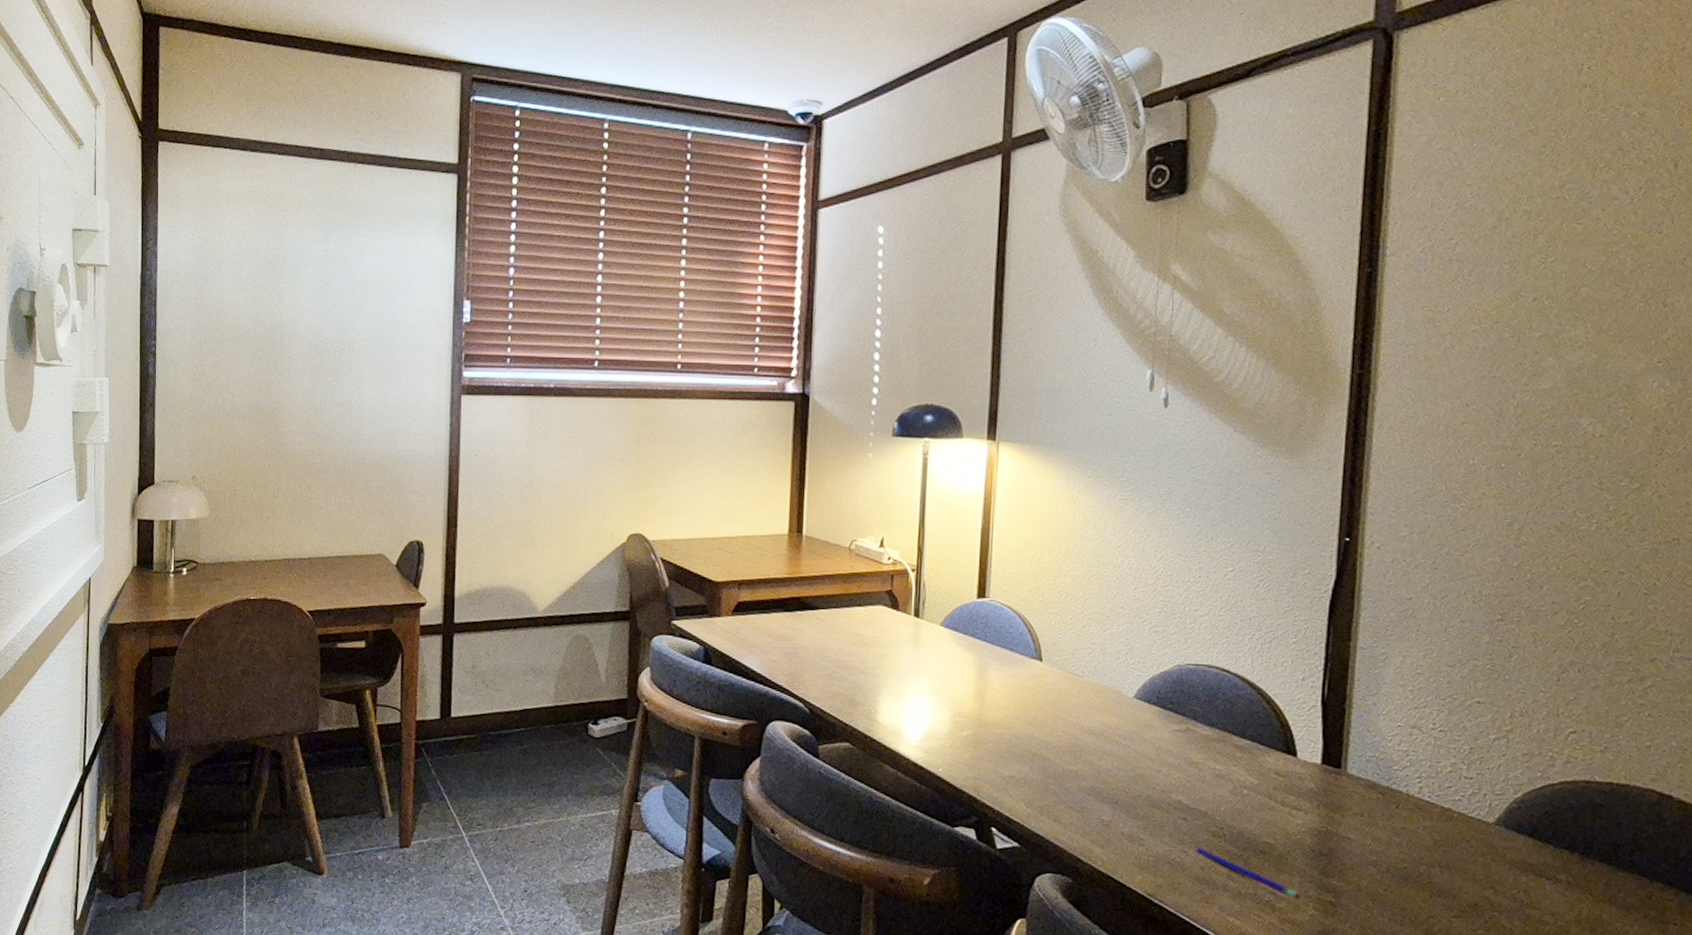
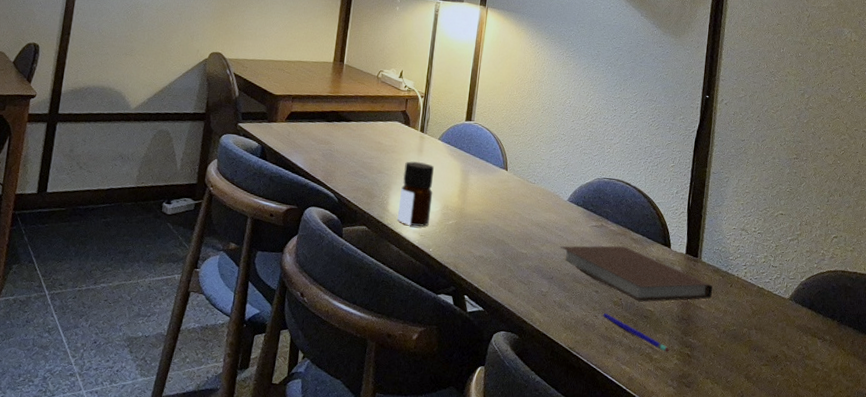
bottle: none [892,656,938,740] -> present [398,161,434,227]
notebook: none [1125,756,1367,832] -> present [560,245,713,302]

